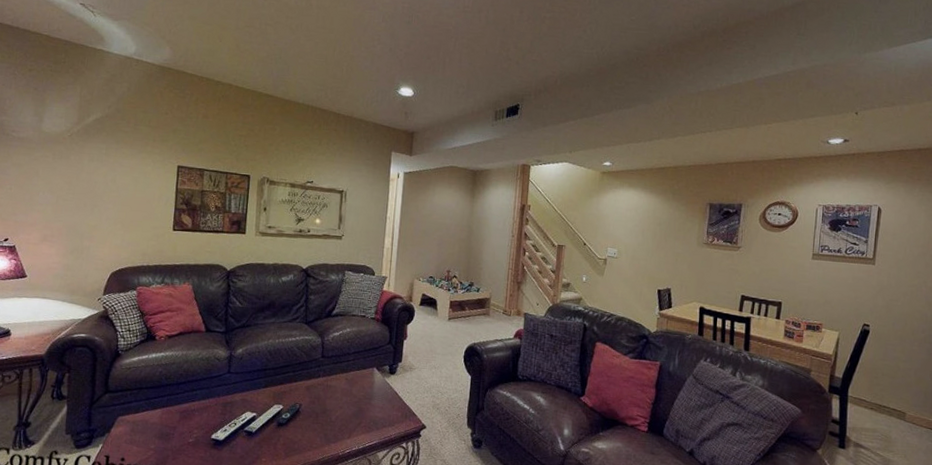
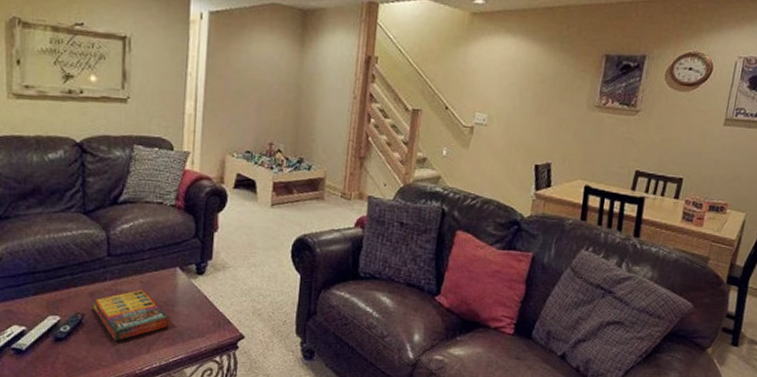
game compilation box: none [308,384,367,428] -> present [92,289,170,342]

